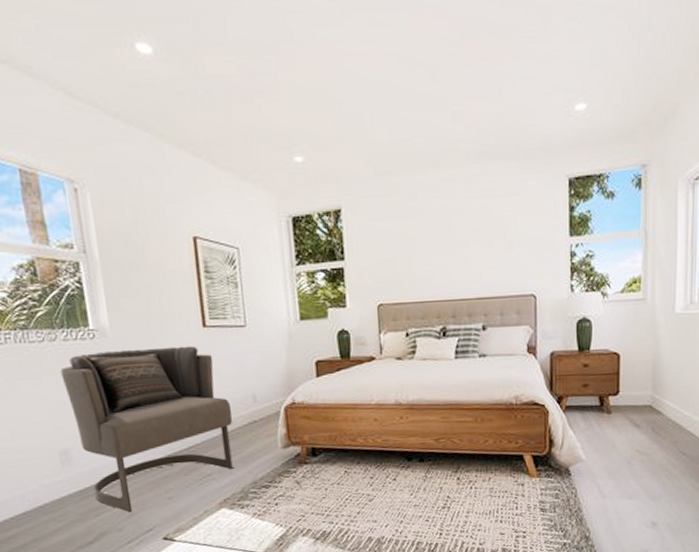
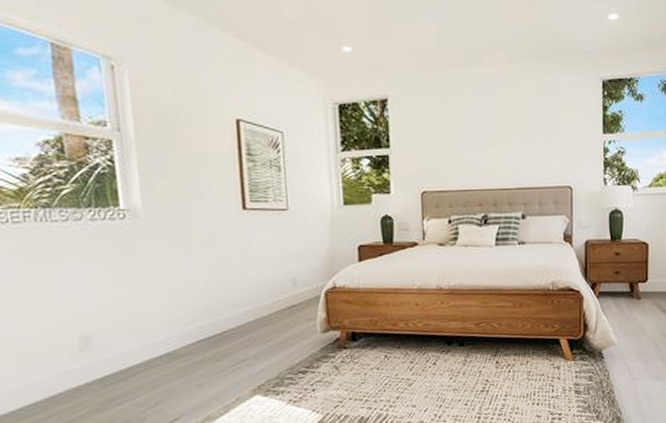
armchair: present [60,345,233,513] -> none [84,228,271,402]

